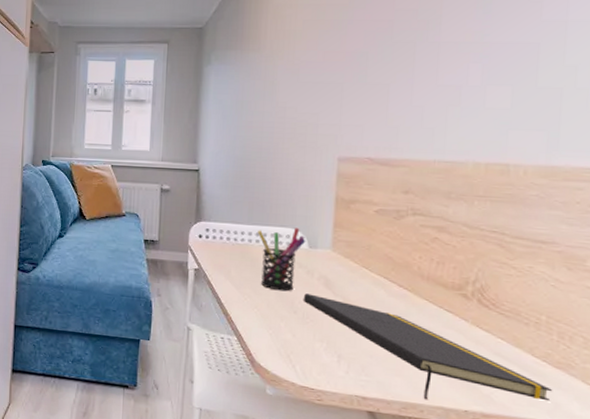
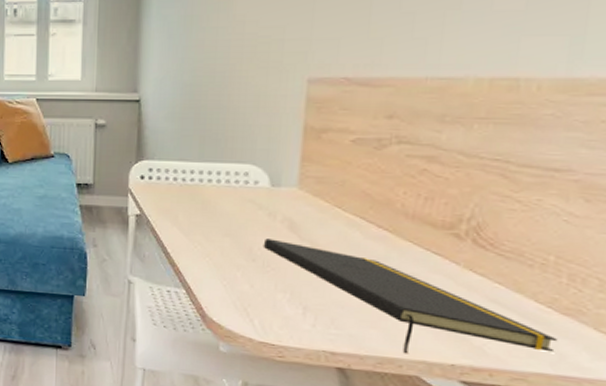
pen holder: present [257,227,306,292] -> none [210,163,268,237]

